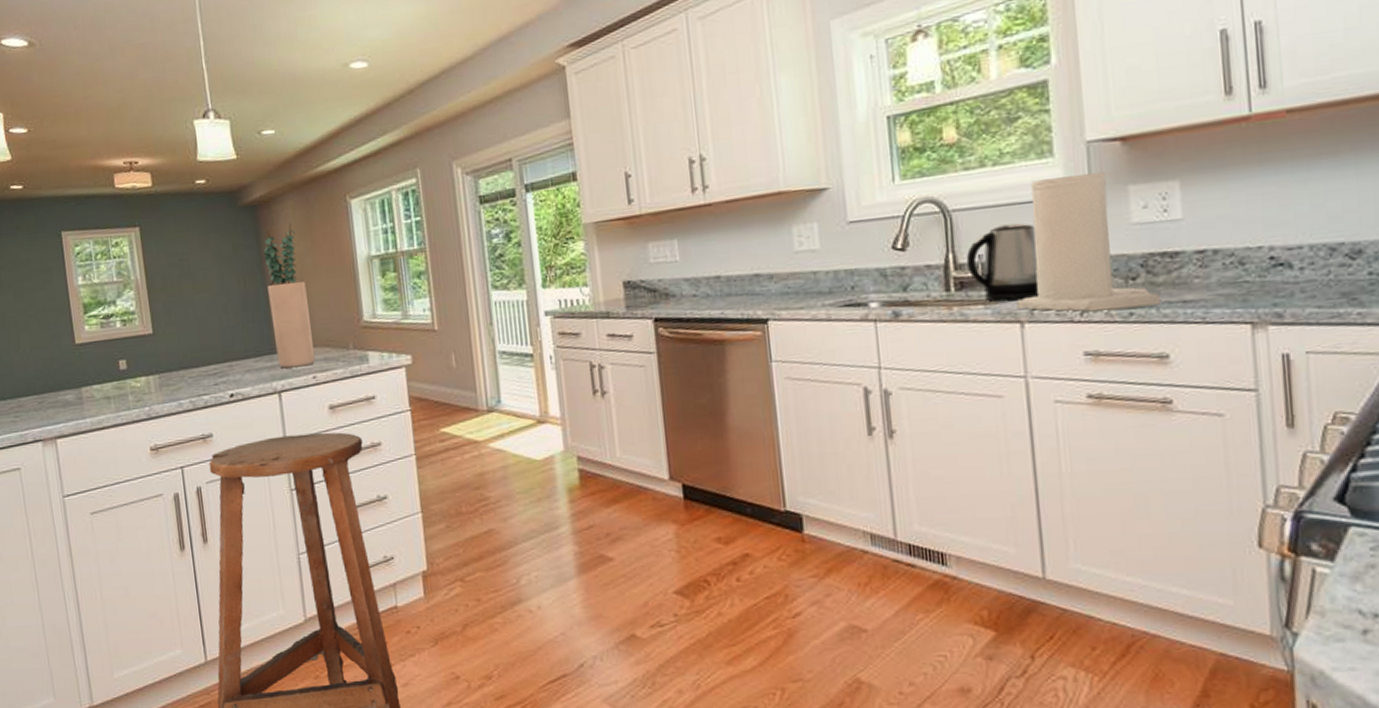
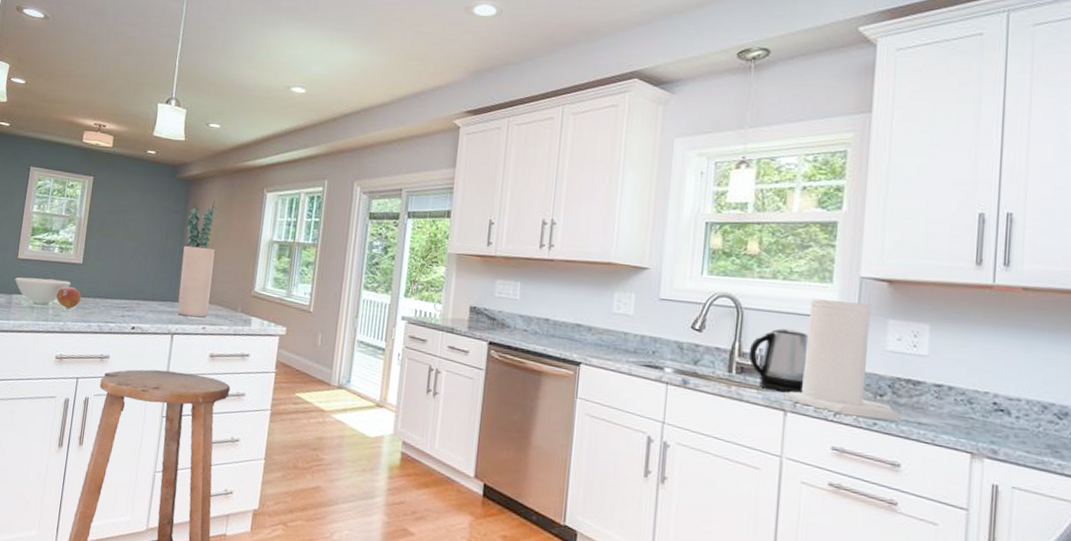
bowl: none [79,357,146,394] -> present [15,277,72,305]
fruit: none [132,363,162,390] -> present [56,286,81,309]

